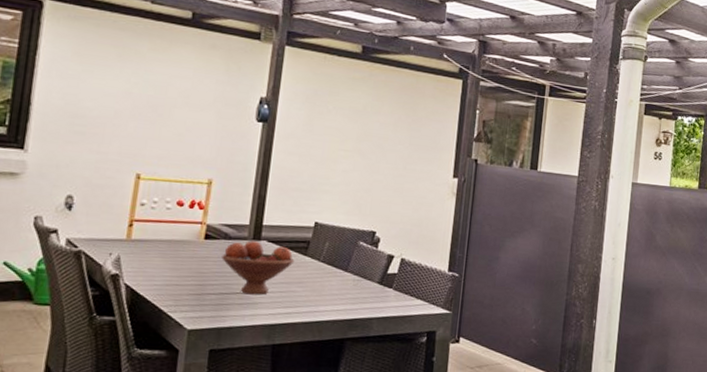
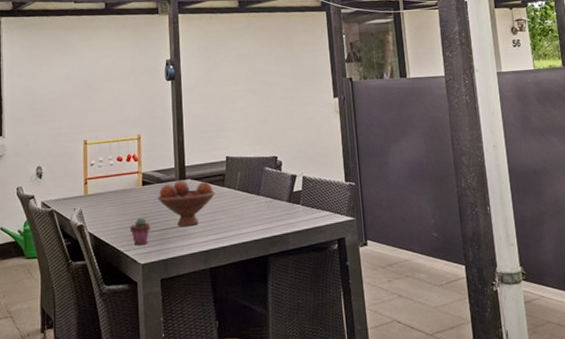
potted succulent: none [179,276,207,308] -> present [129,217,150,246]

